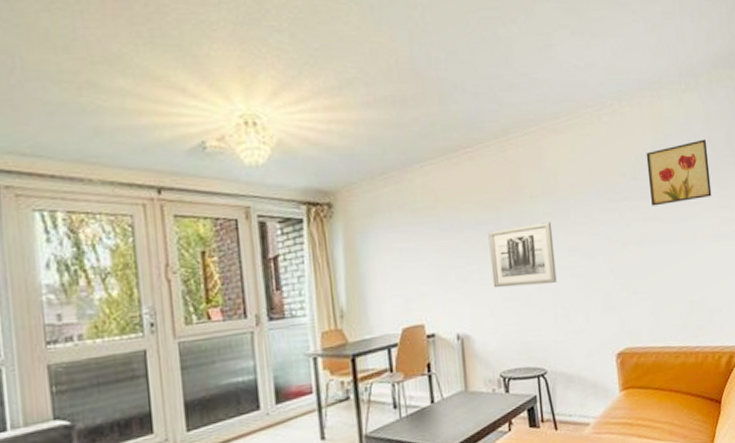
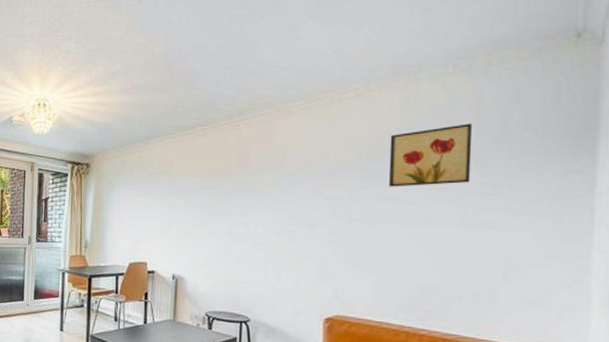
wall art: present [488,222,557,288] -> none [210,192,274,246]

